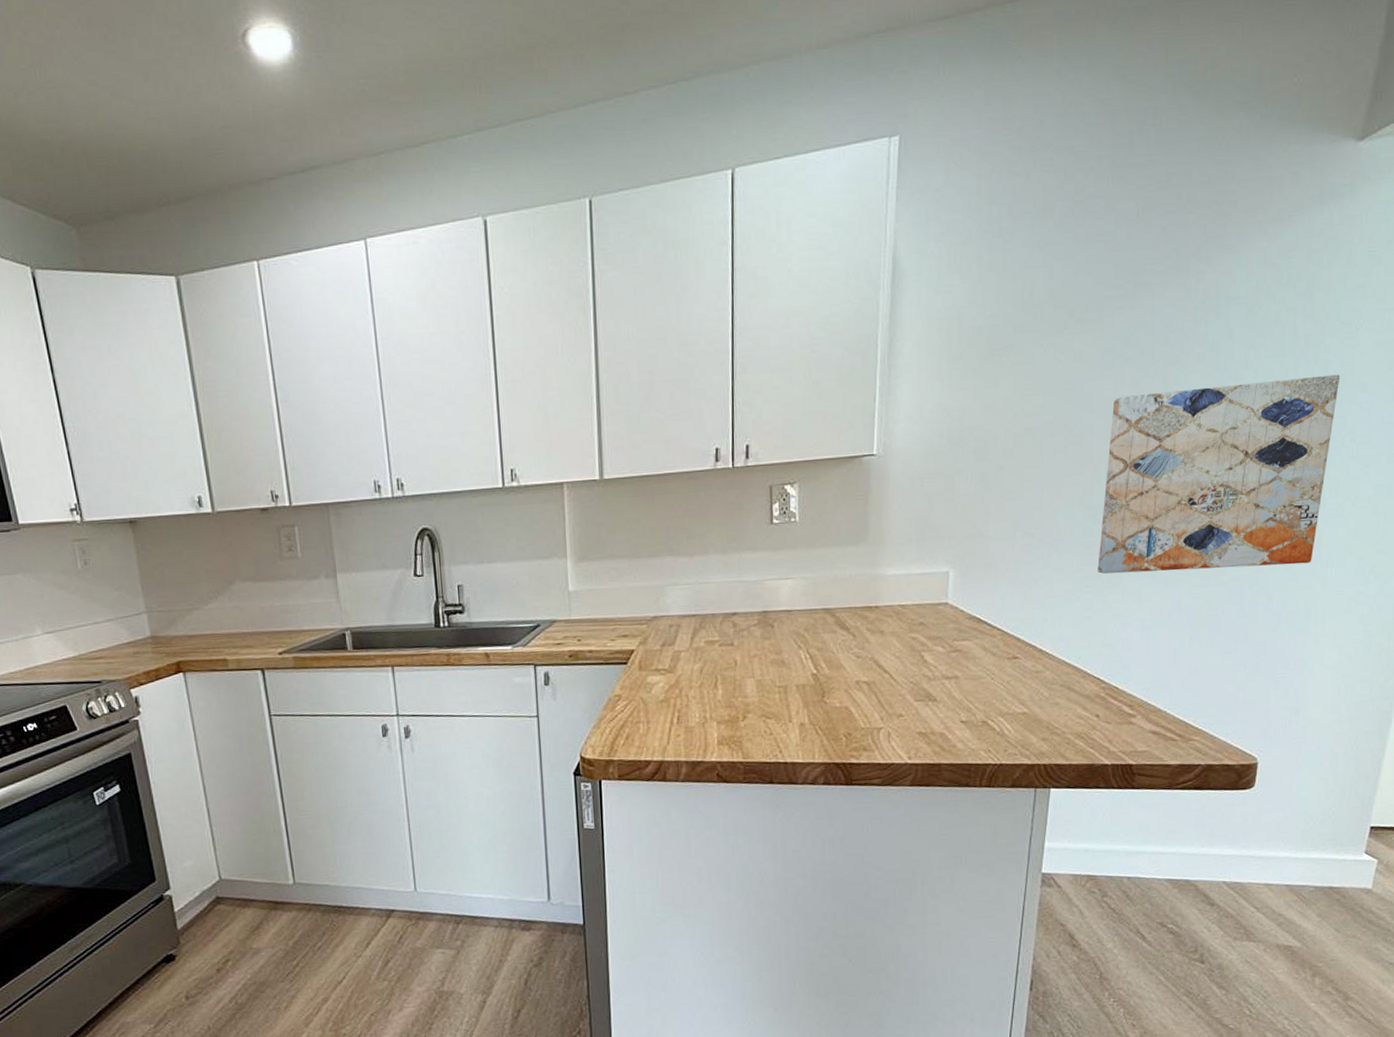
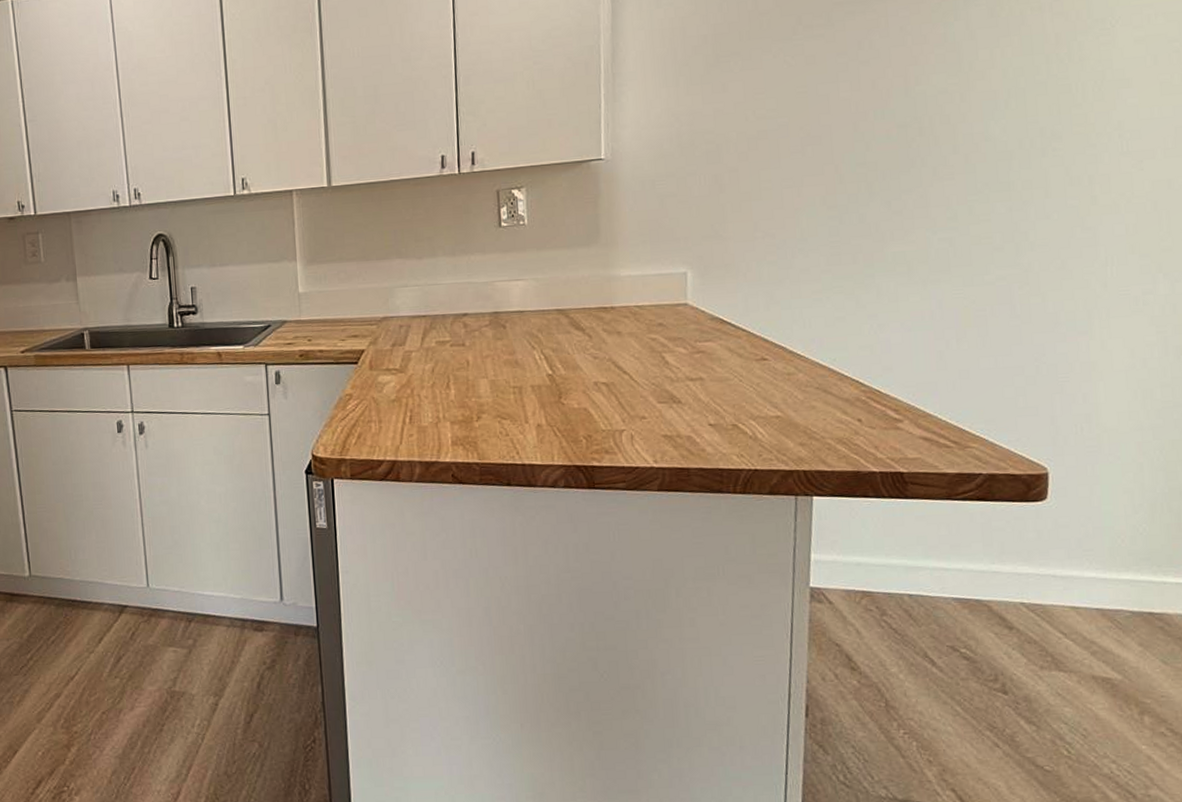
wall art: present [1098,374,1341,574] -> none [847,70,1100,274]

